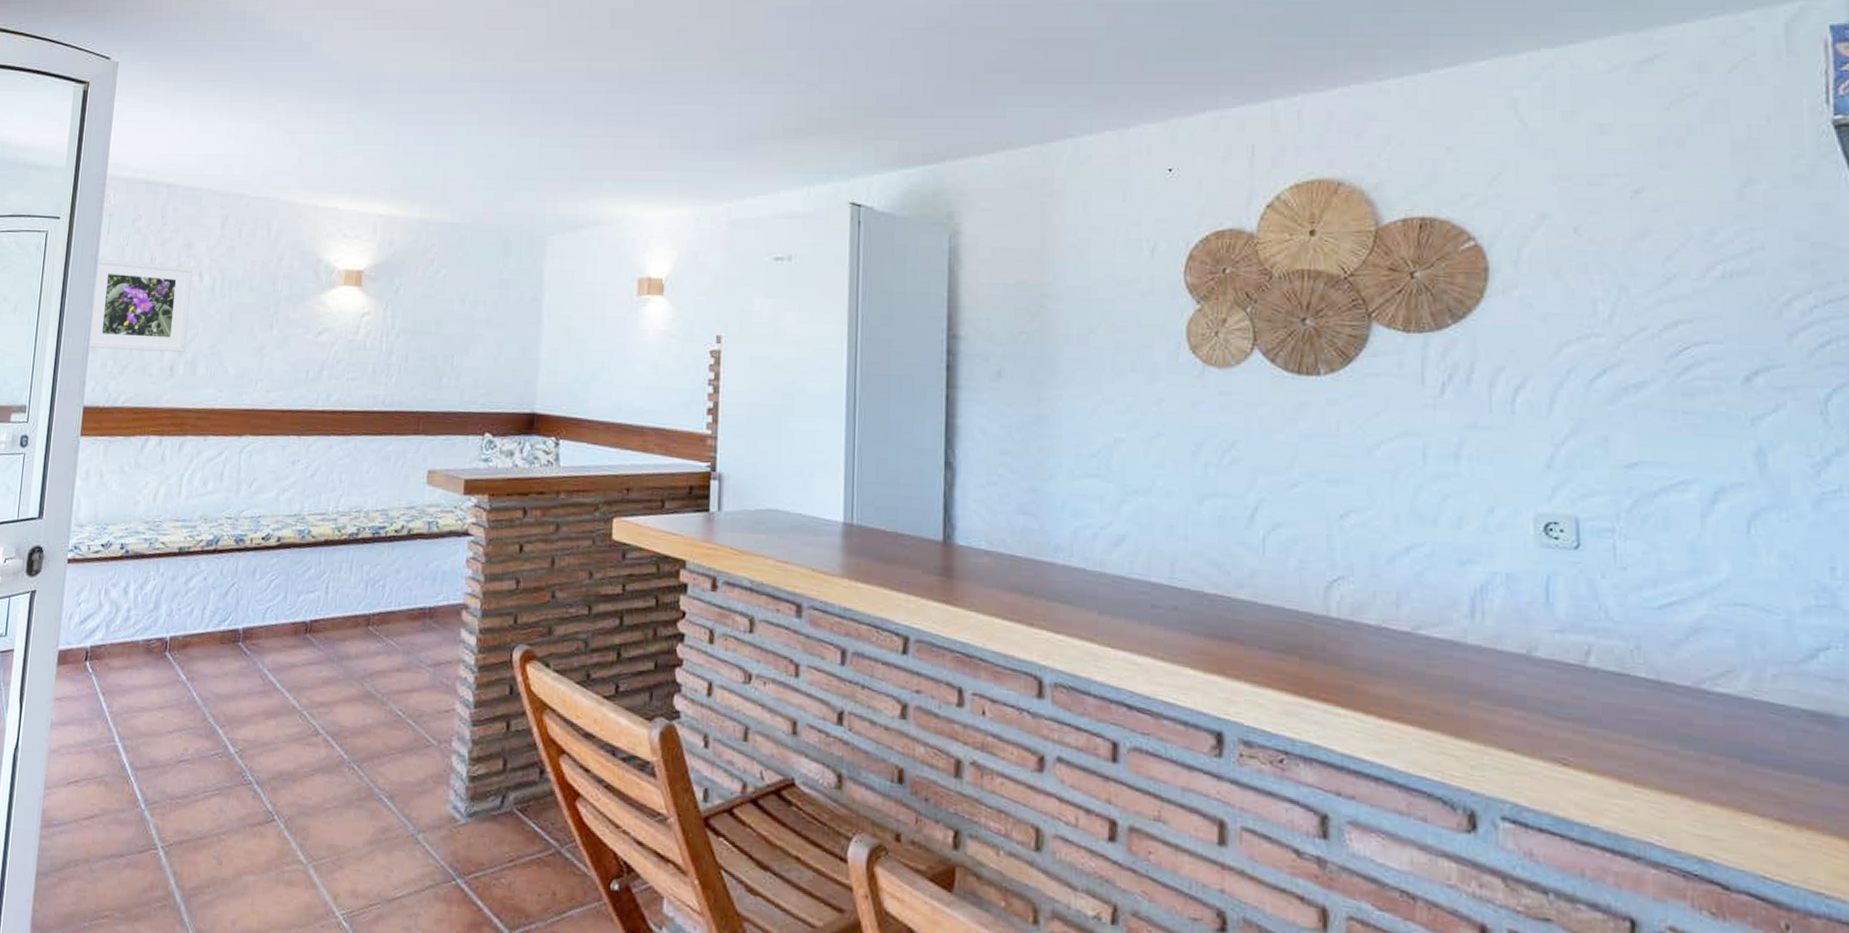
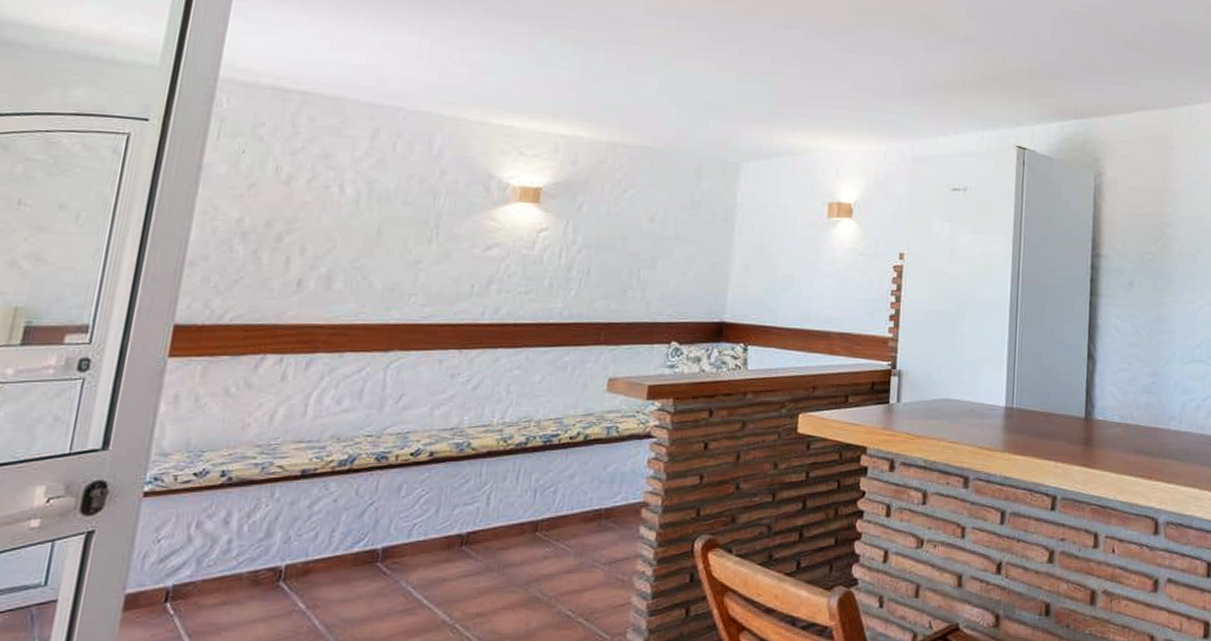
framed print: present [88,258,193,352] -> none [183,165,331,266]

